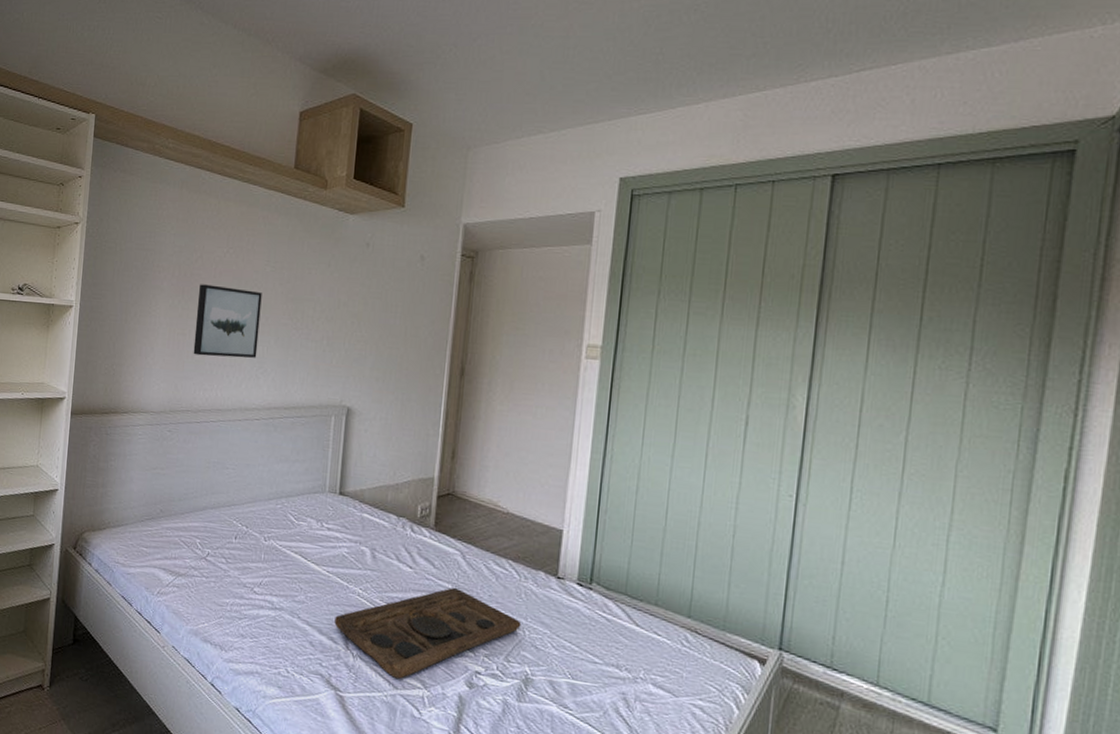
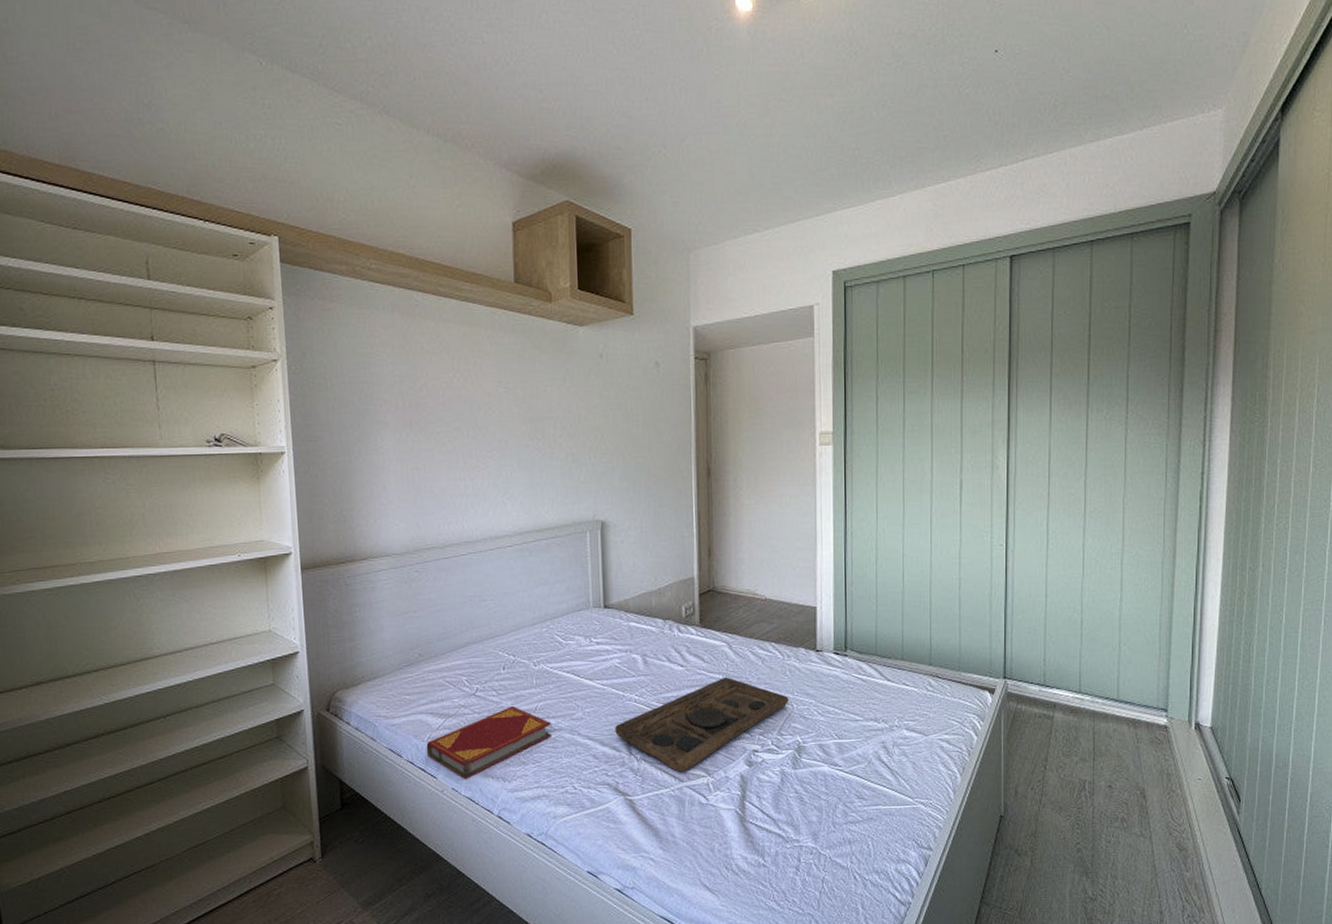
hardback book: none [154,576,273,641] -> present [426,706,551,780]
wall art: present [193,284,262,358] -> none [428,413,501,489]

